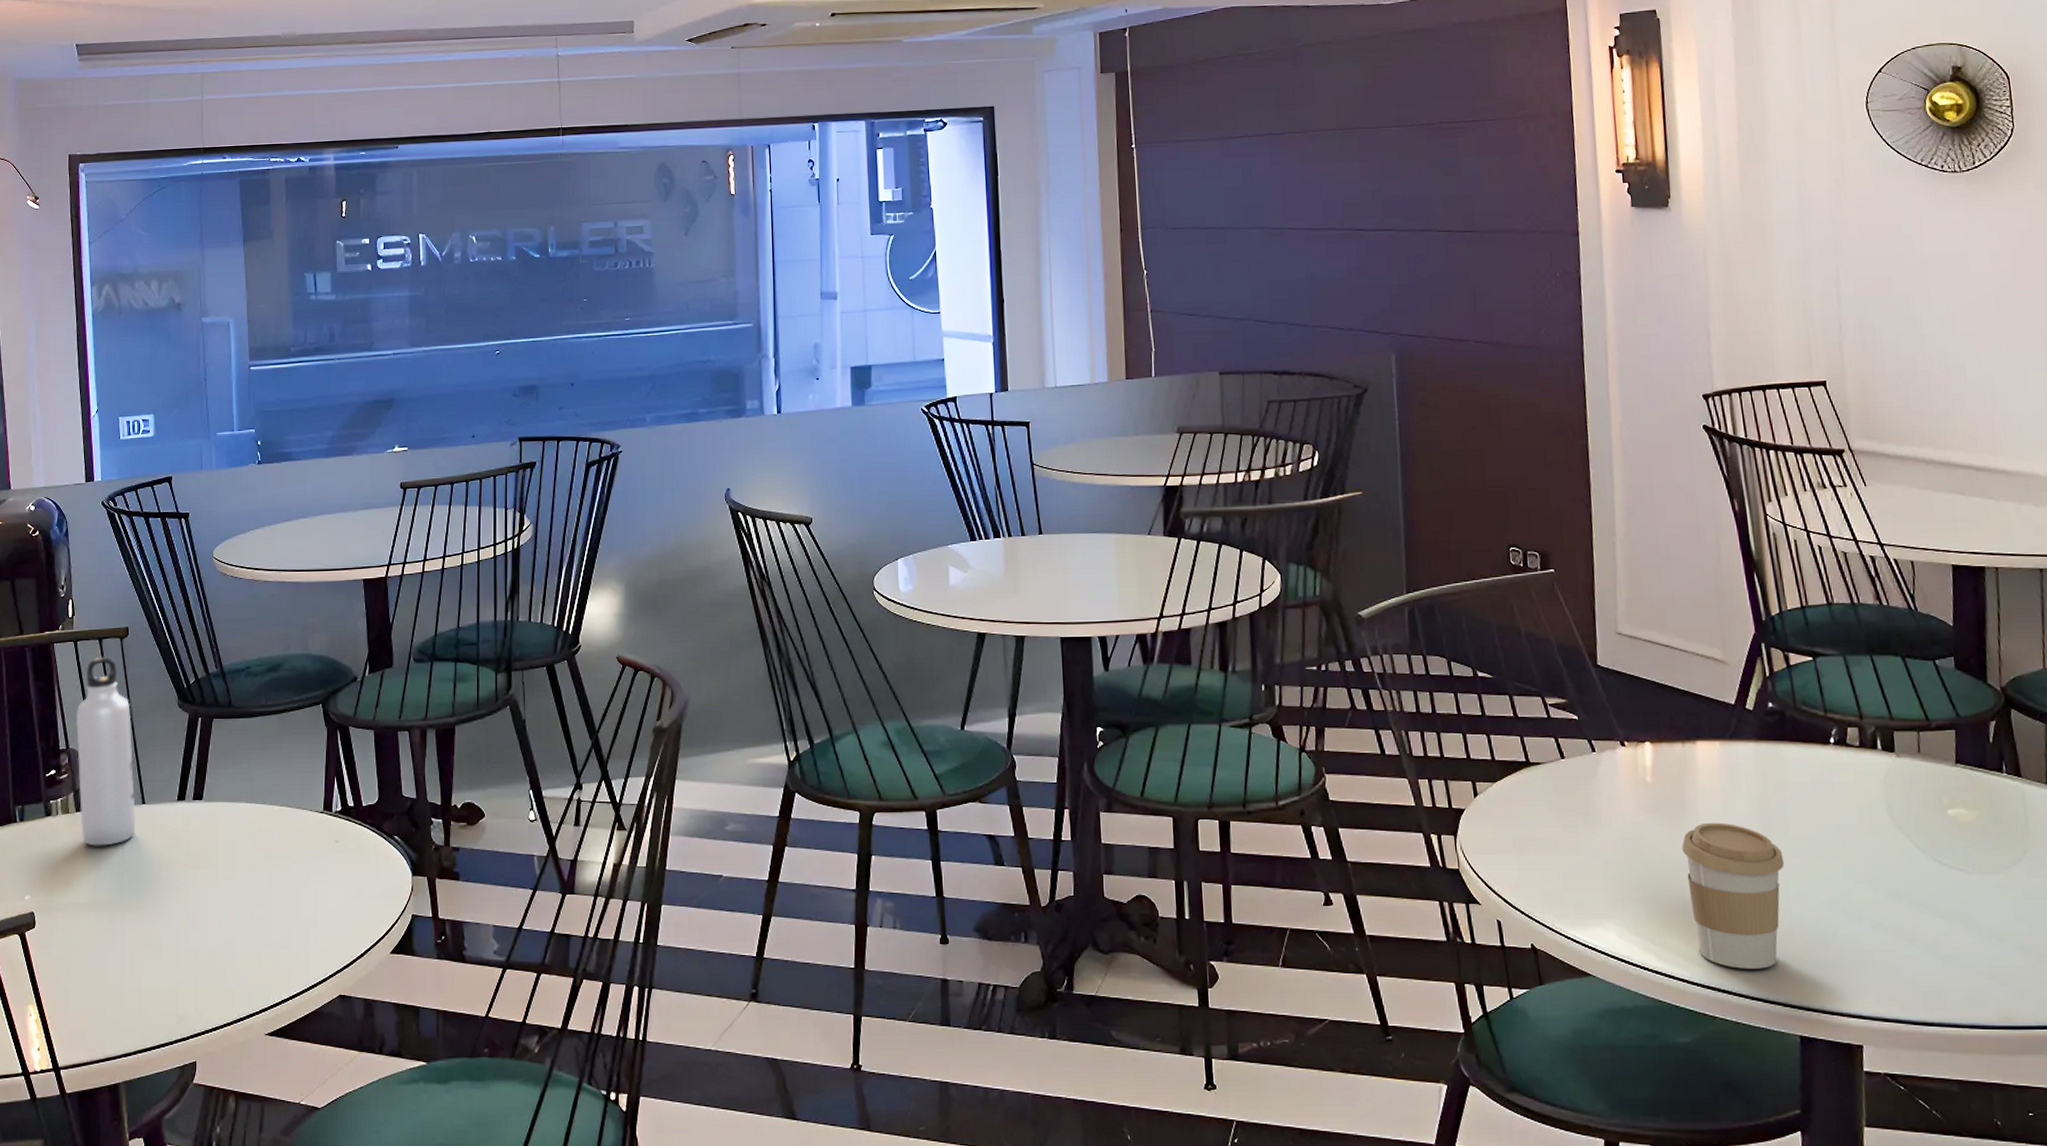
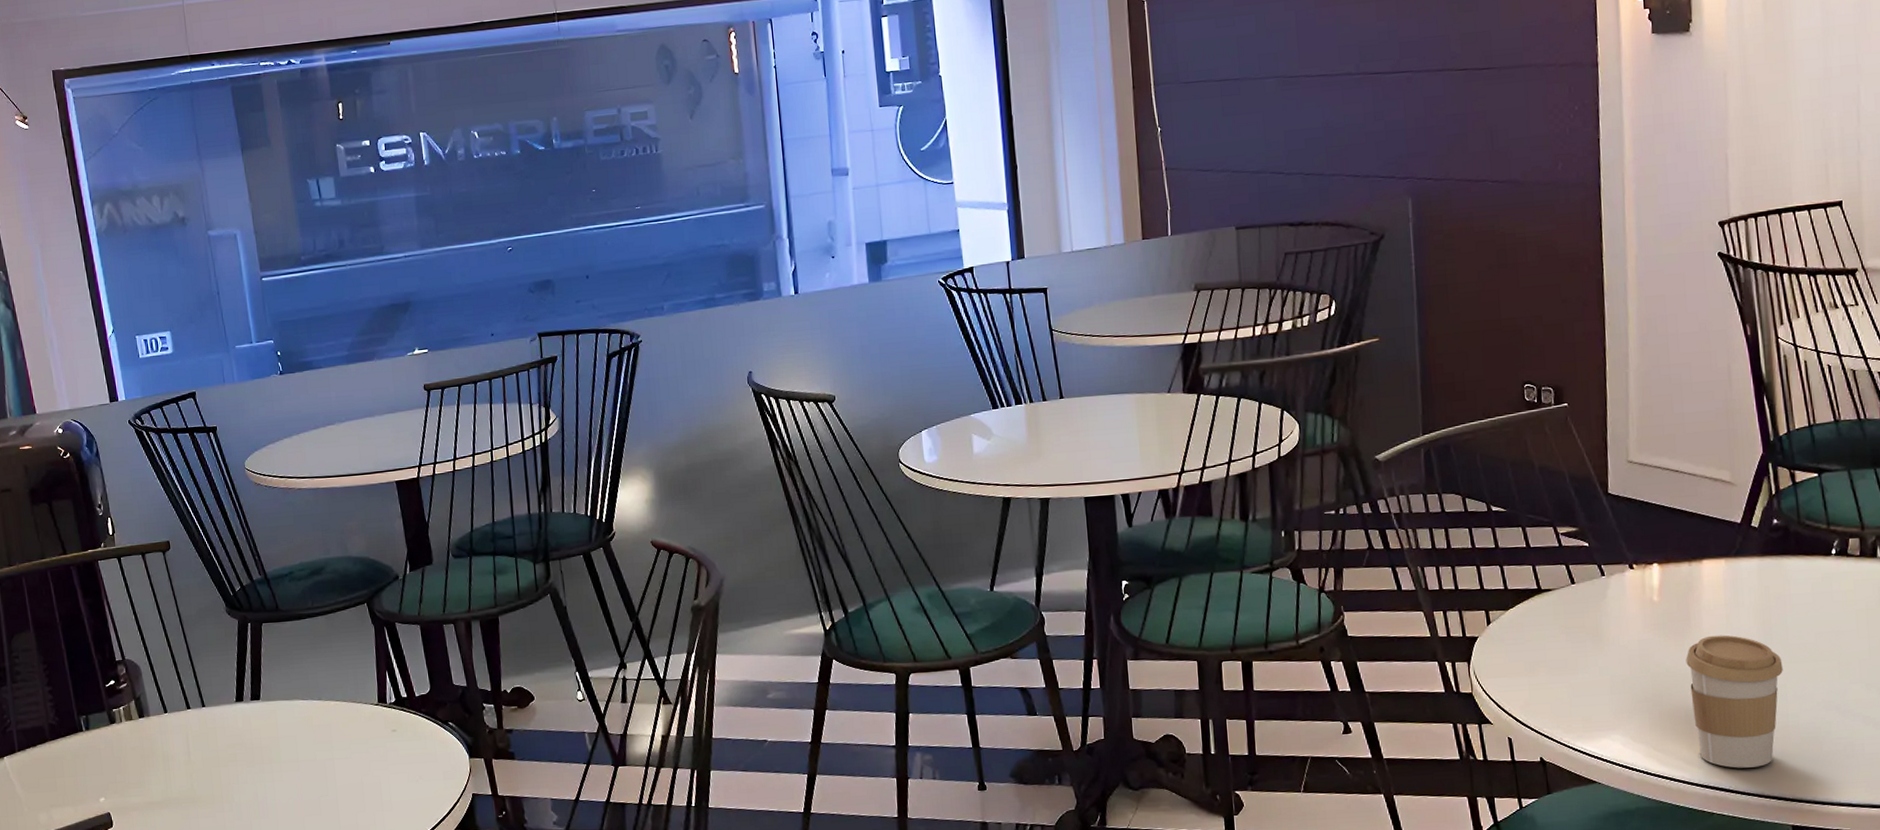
water bottle: present [76,656,136,846] -> none [128,570,198,749]

